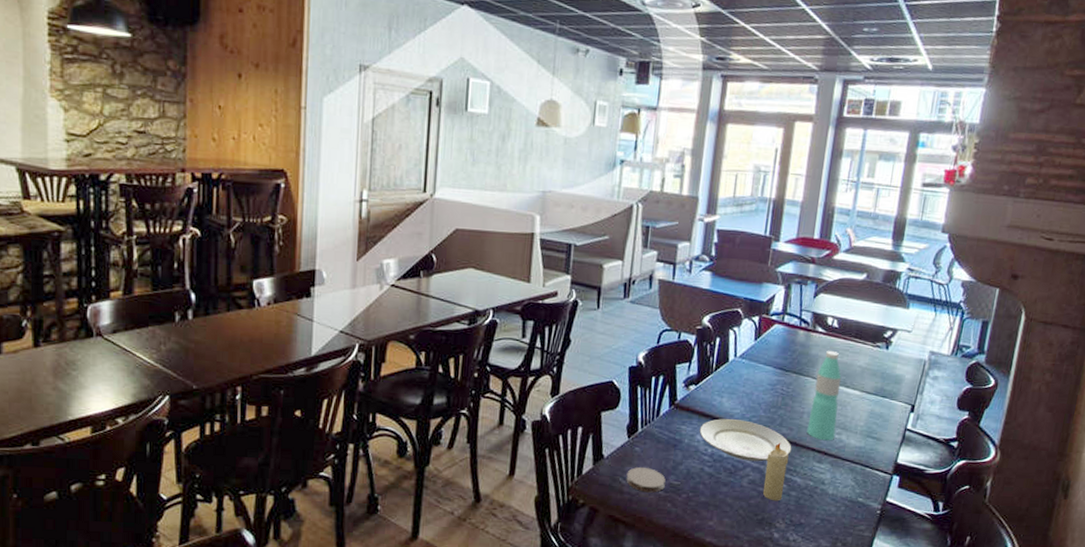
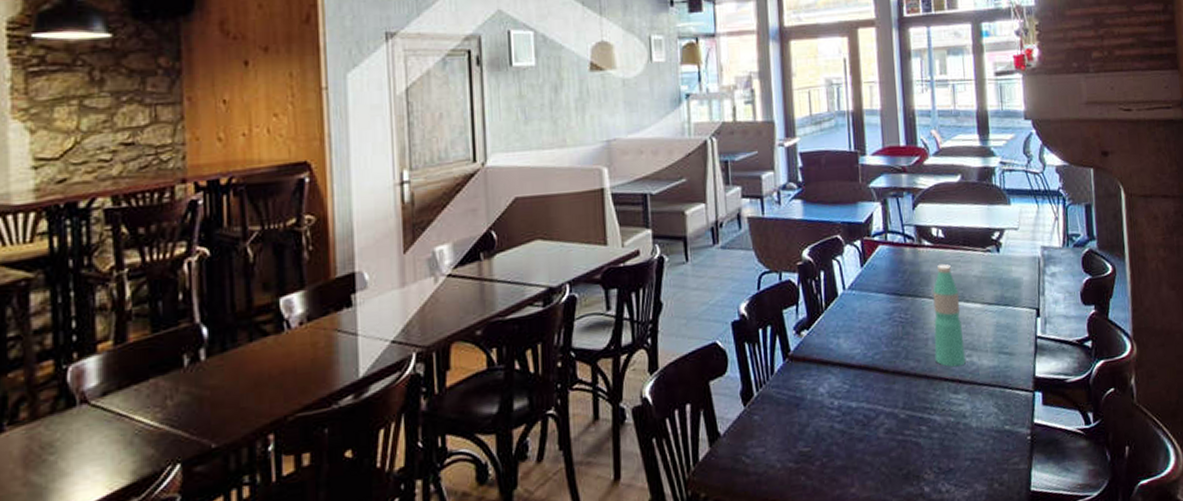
coaster: present [626,467,666,493] -> none [749,437,795,469]
plate: present [699,419,792,462] -> none [820,360,924,408]
candle: present [762,442,789,502] -> none [899,378,925,449]

